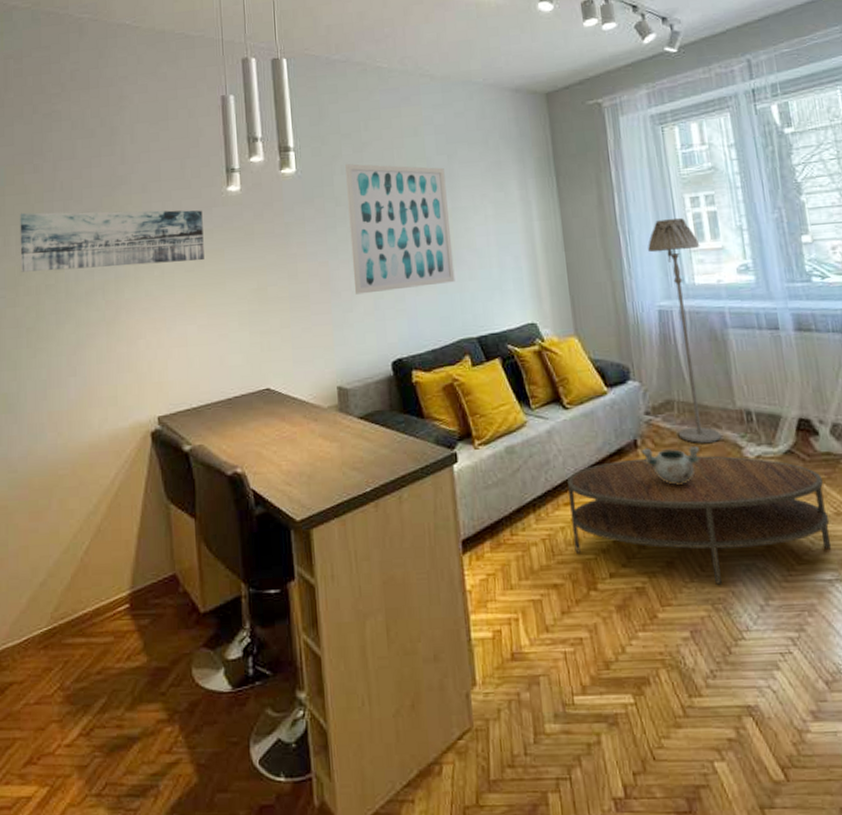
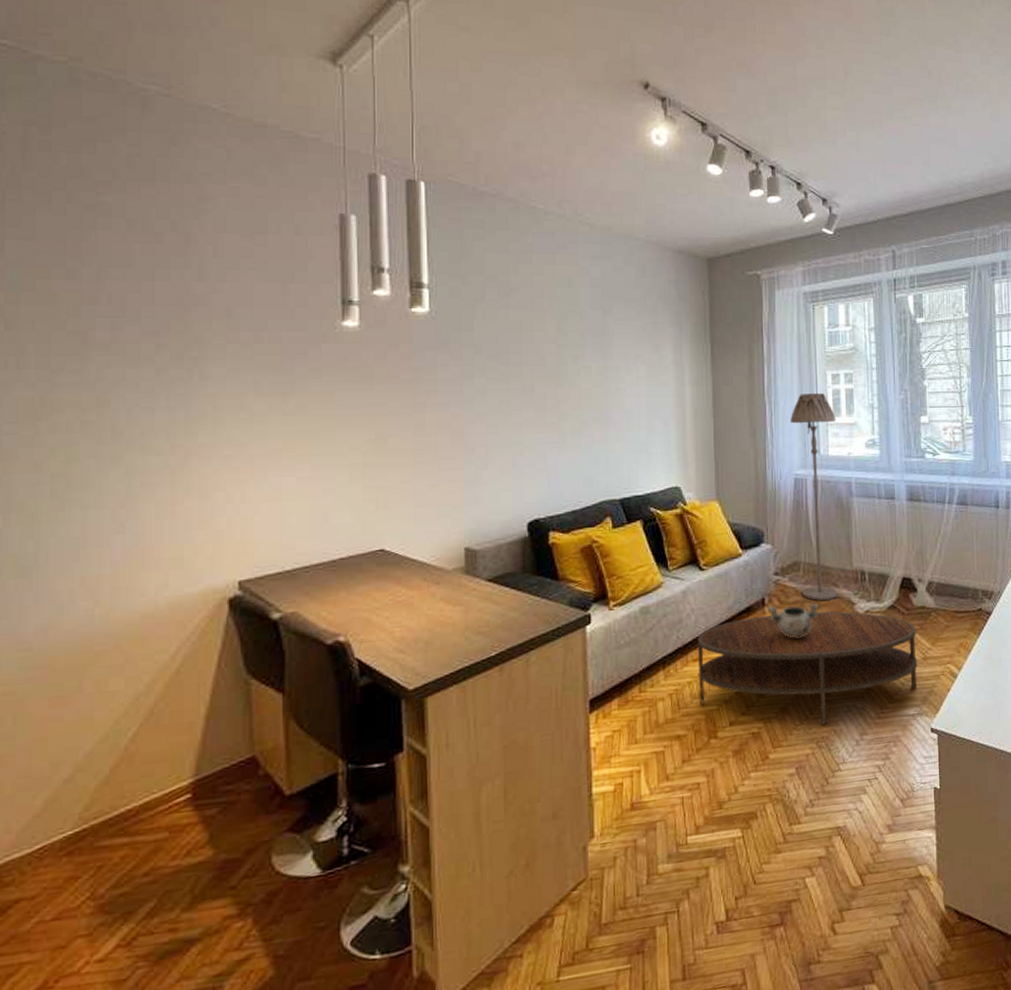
wall art: present [20,210,204,272] -> none [42,328,309,405]
wall art: present [345,163,455,295] -> none [489,309,602,451]

